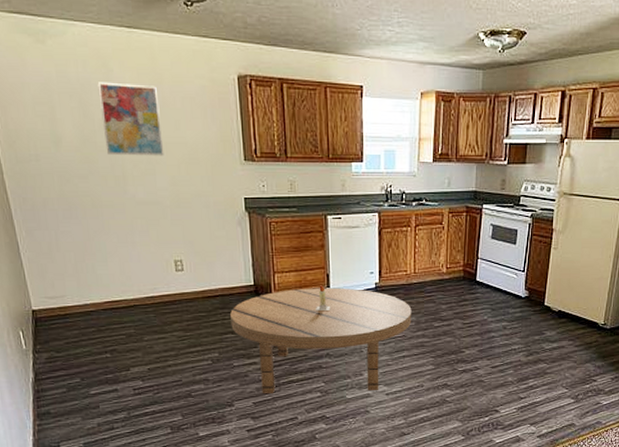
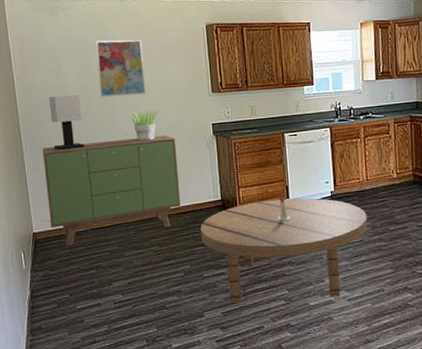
sideboard: none [36,207,208,326] -> present [42,135,181,246]
table lamp: none [40,148,89,215] -> present [48,95,84,150]
potted plant: none [141,175,181,212] -> present [127,110,160,142]

